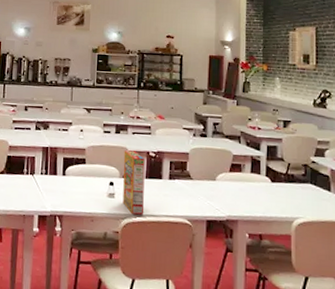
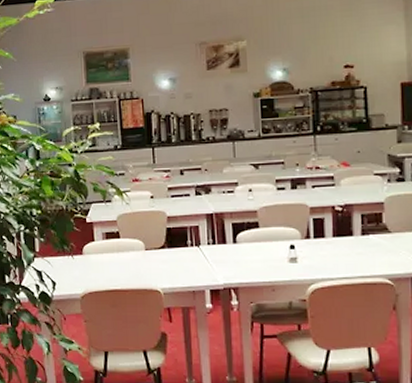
cereal box: present [122,150,145,215] -> none [303,207,335,279]

